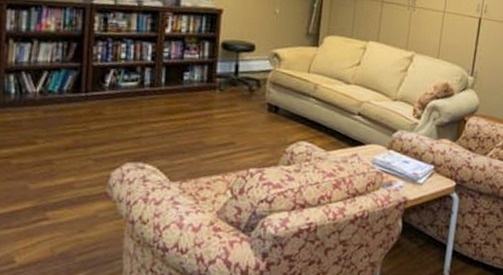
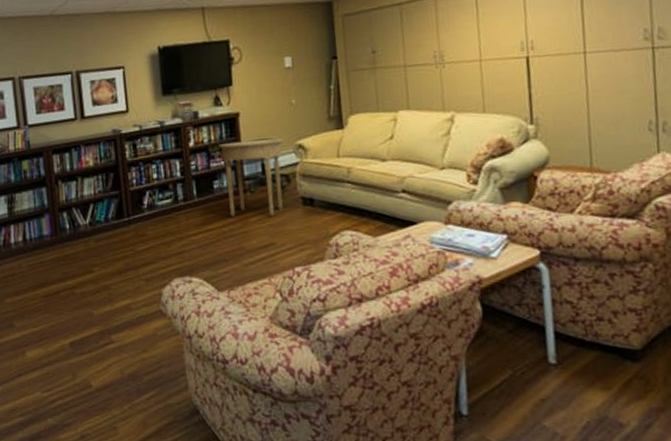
side table: none [196,36,261,117] -> present [218,138,283,217]

